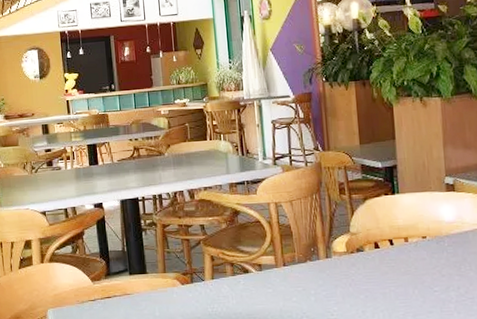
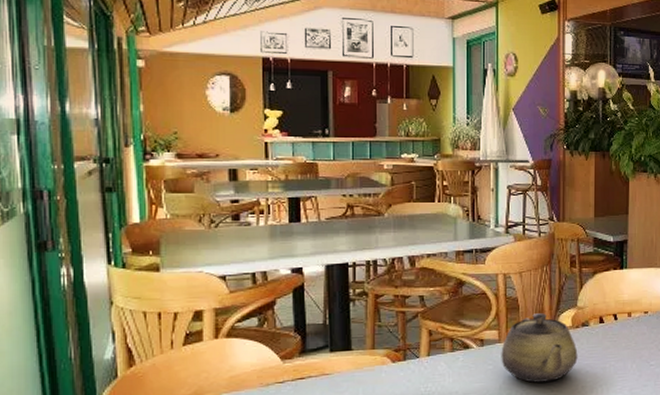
teapot: none [278,239,356,306] -> present [501,313,578,383]

